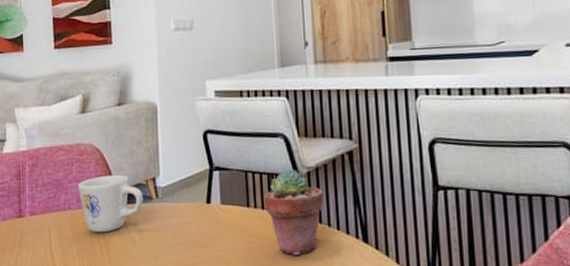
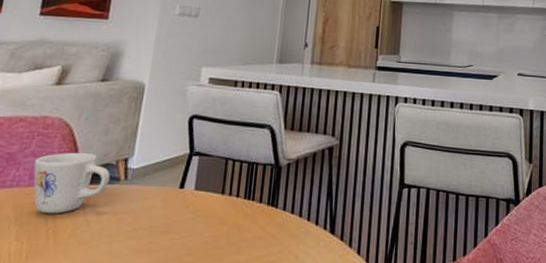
potted succulent: present [265,170,324,256] -> none [240,160,300,245]

